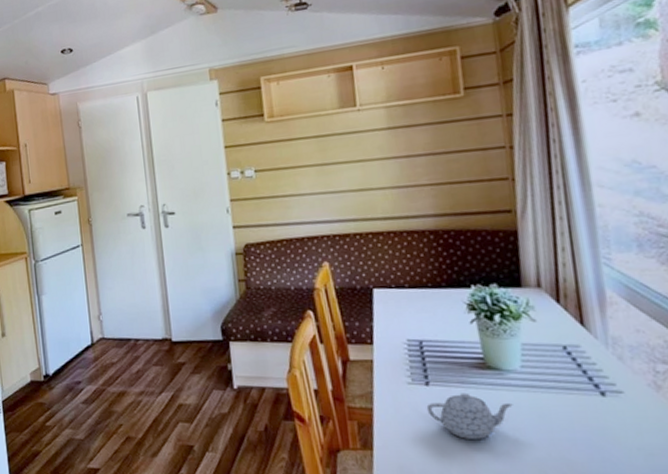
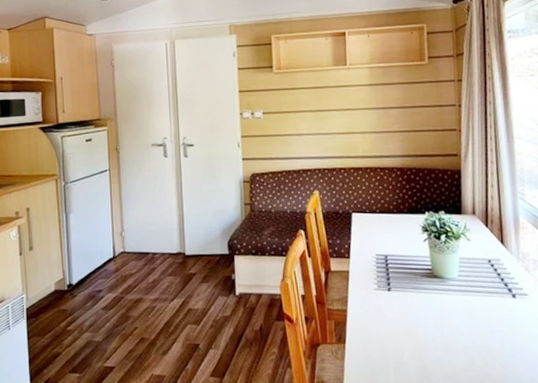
teapot: present [426,393,513,439] -> none [388,296,451,333]

